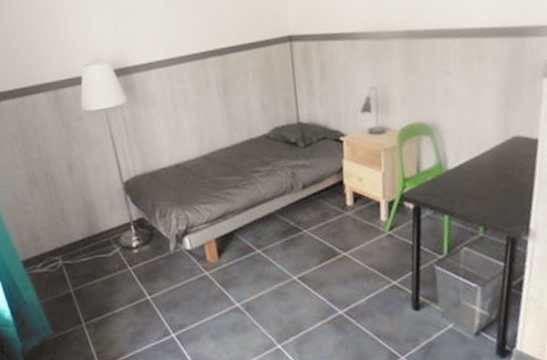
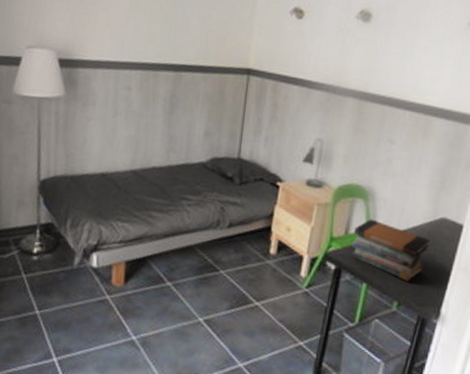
book stack: none [424,152,506,206] -> present [351,219,431,281]

